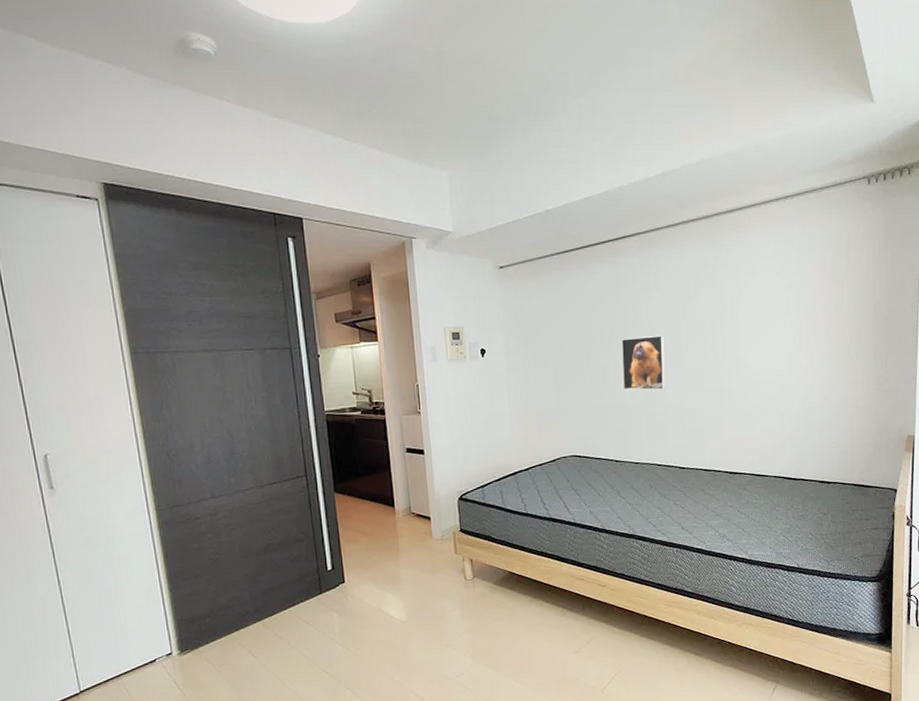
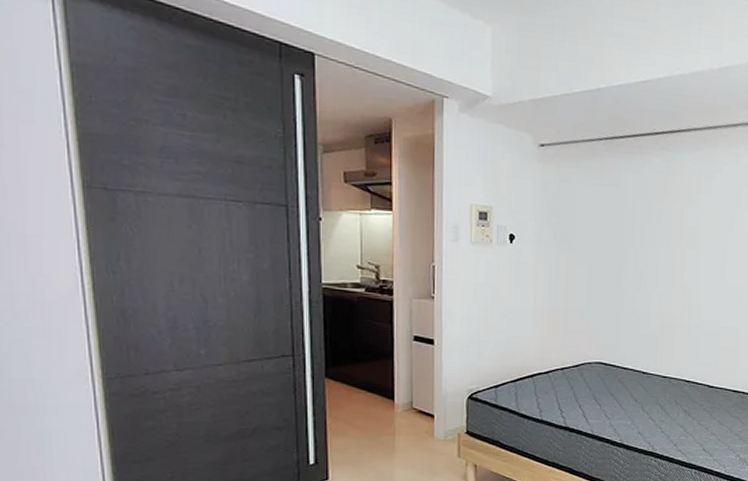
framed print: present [620,335,666,391] -> none [659,242,709,302]

